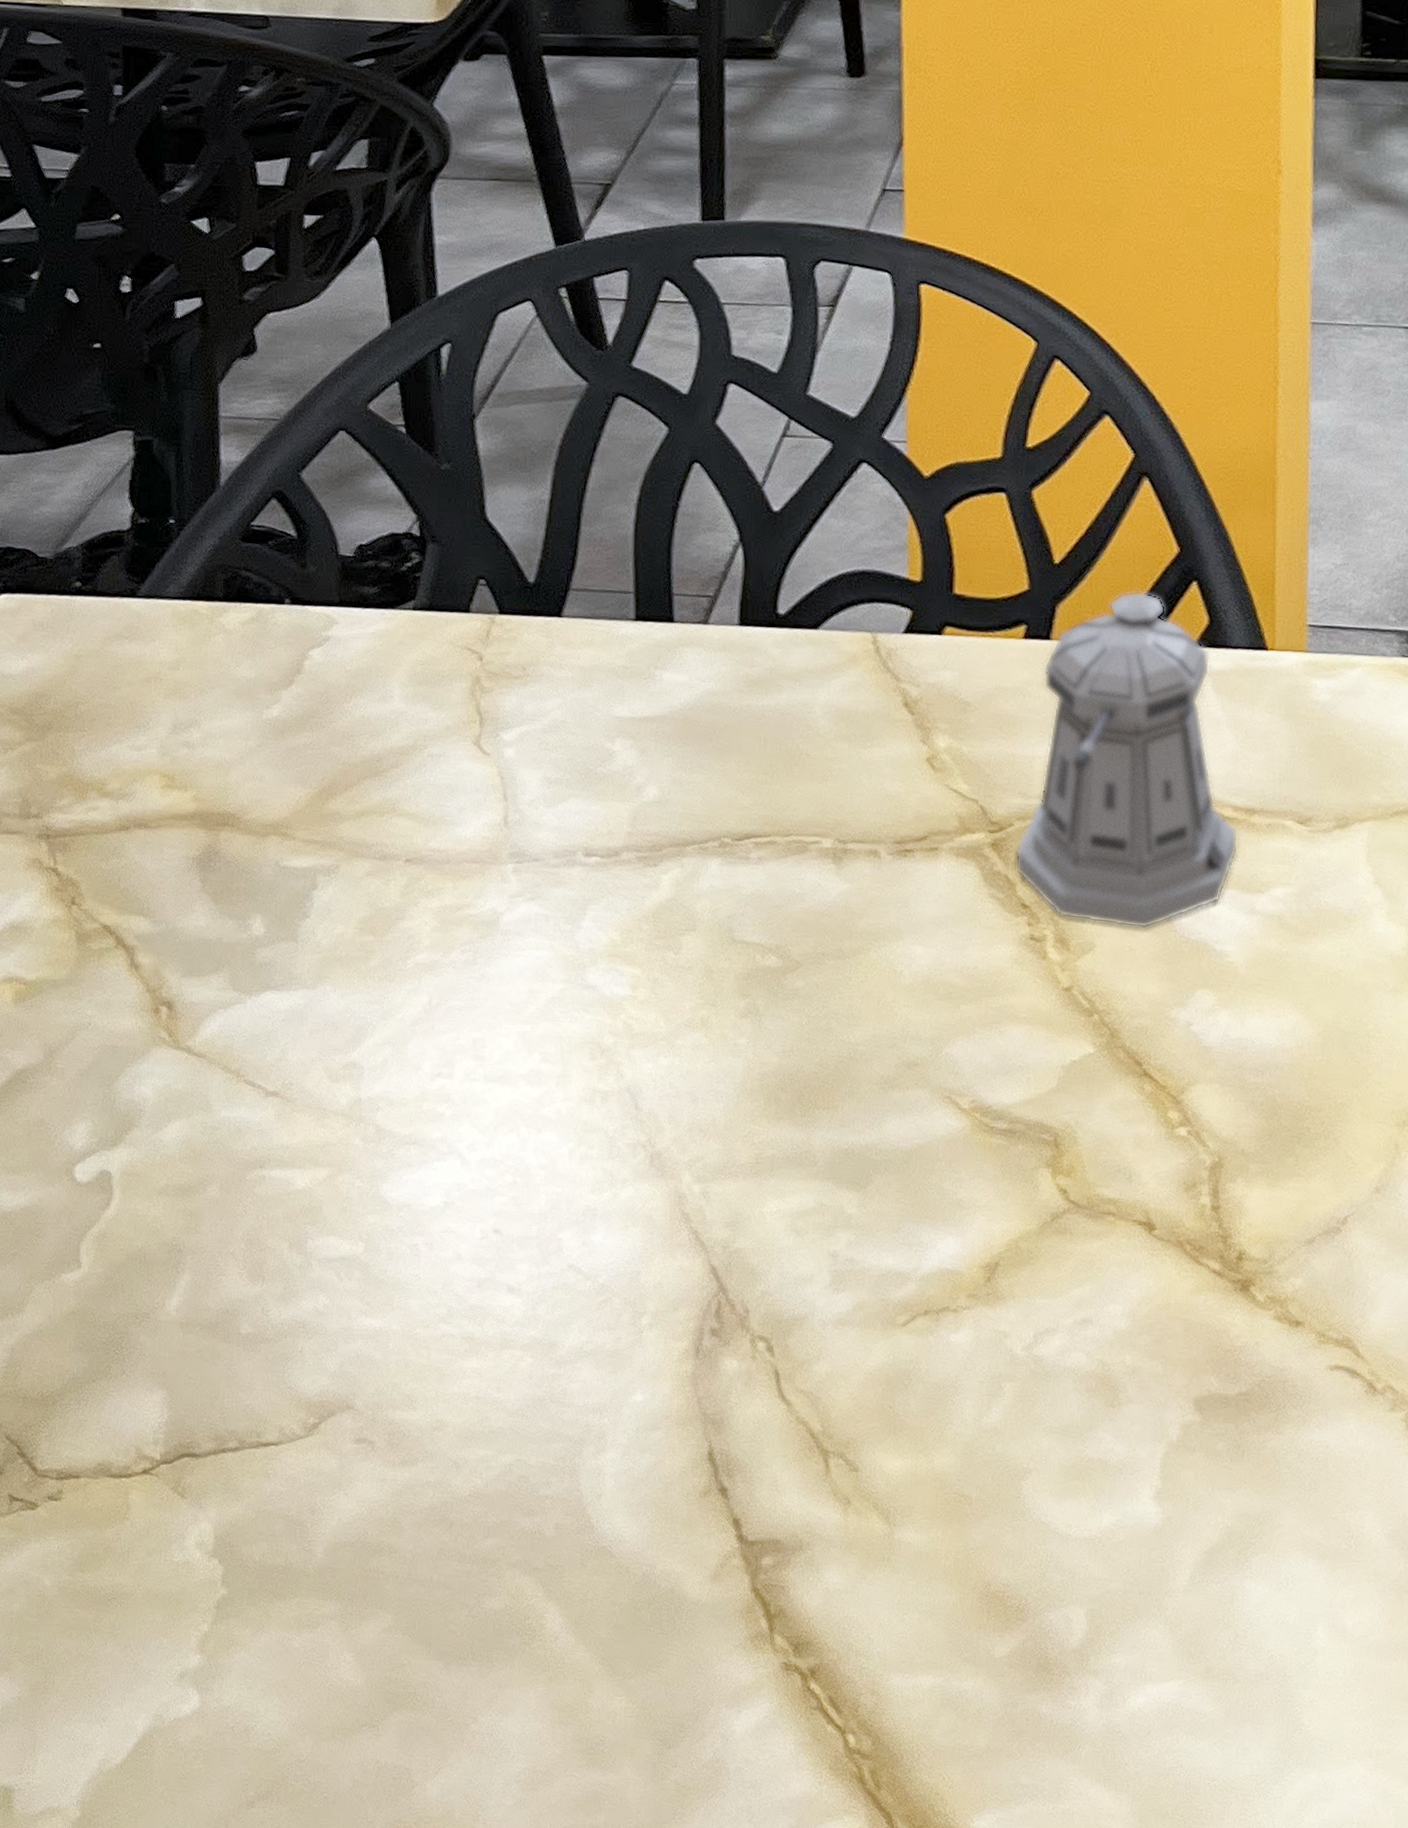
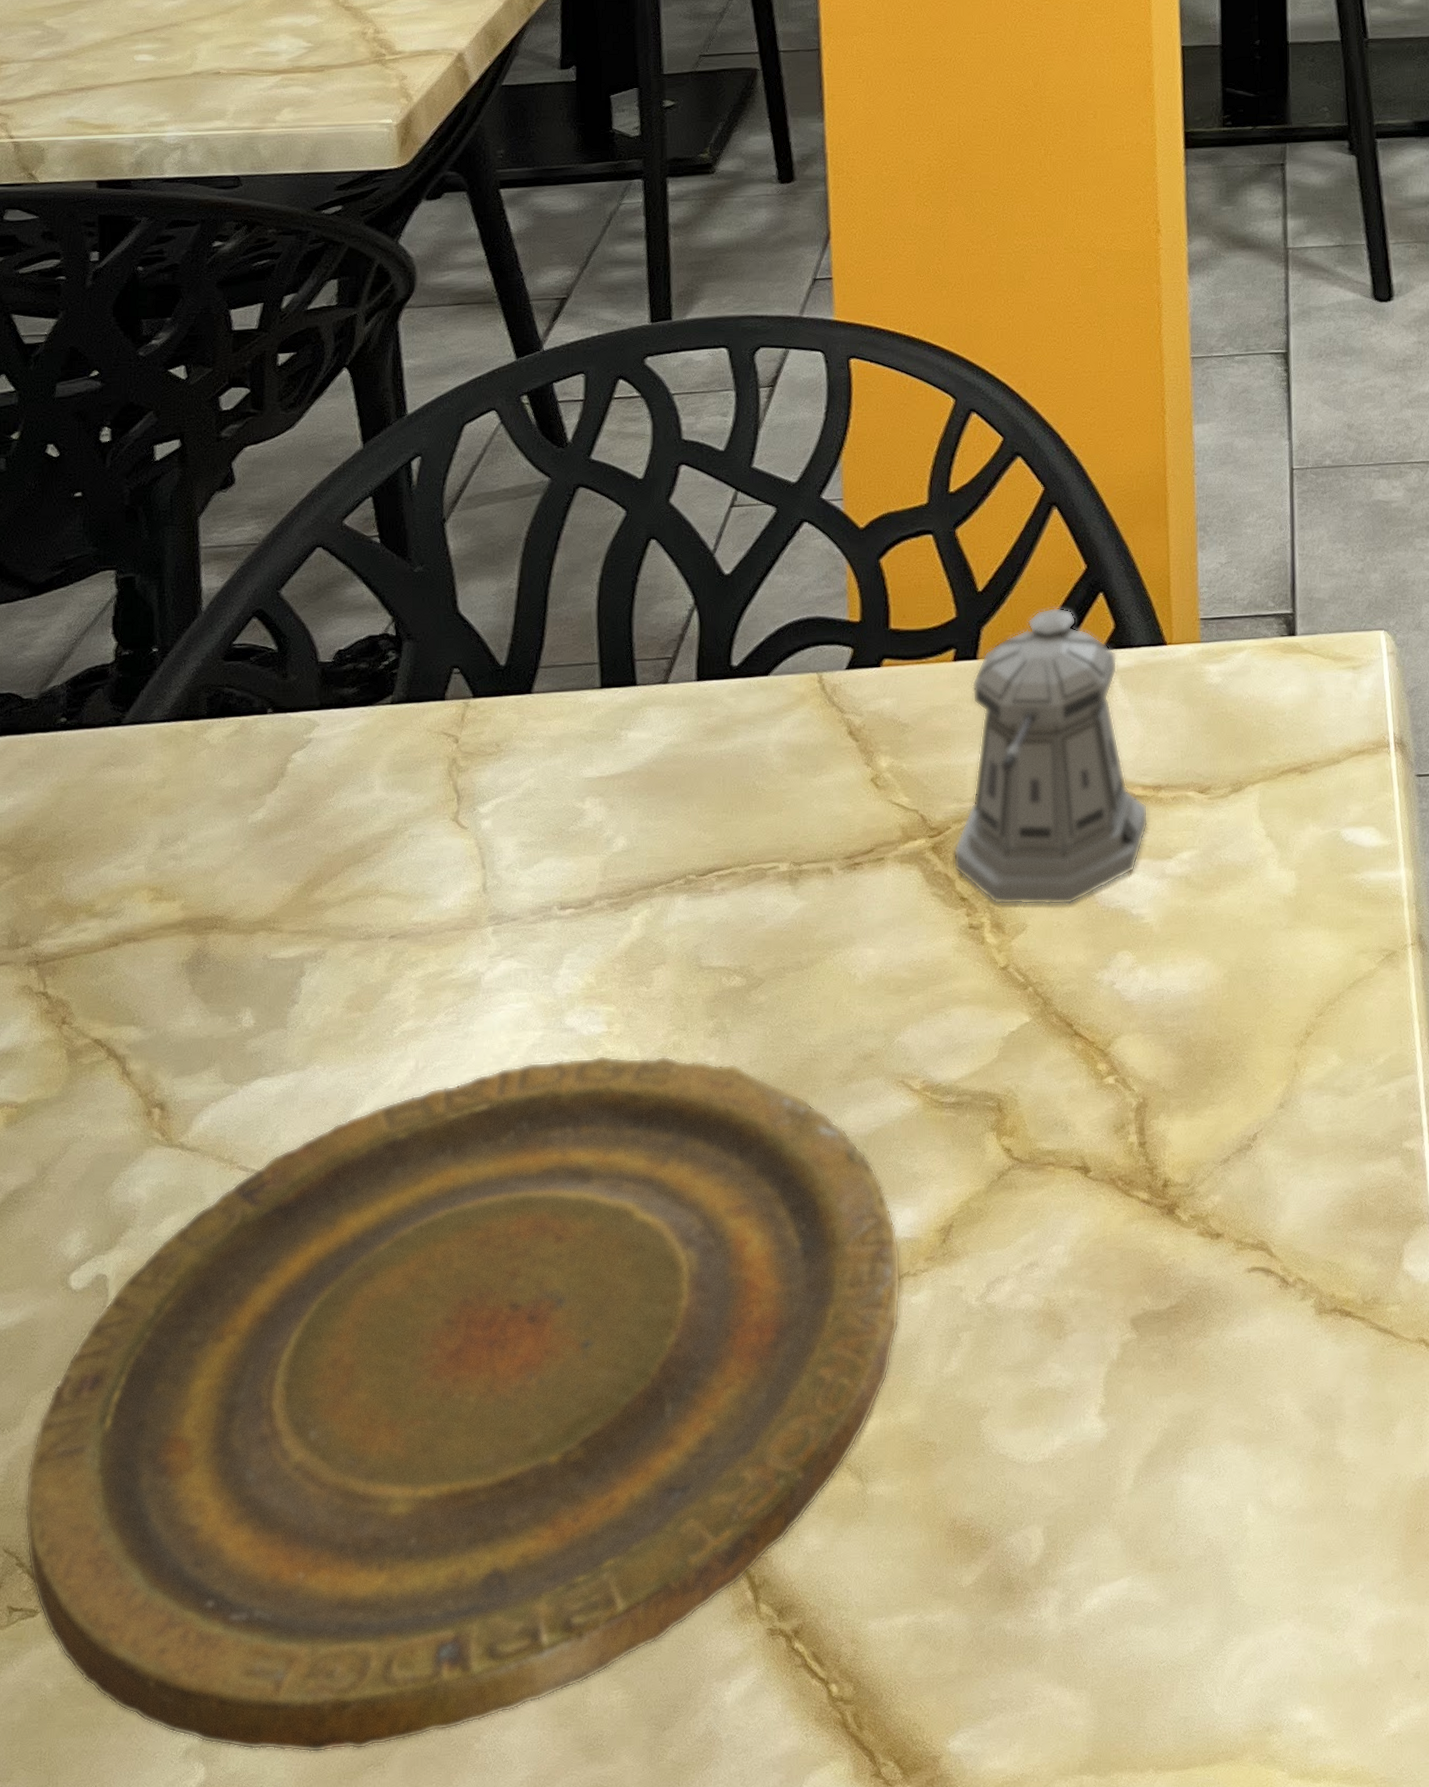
plate: none [26,1016,941,1708] -> present [24,1055,901,1753]

